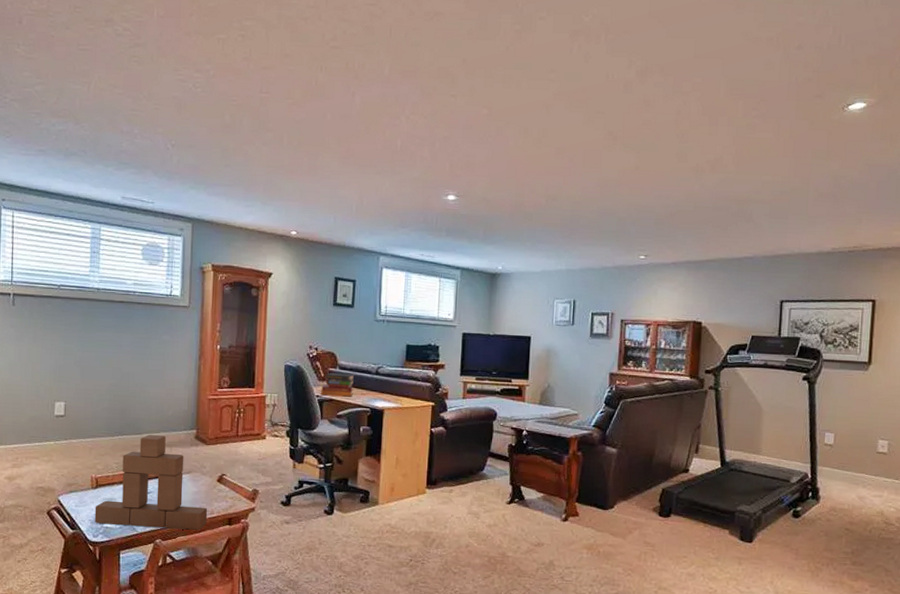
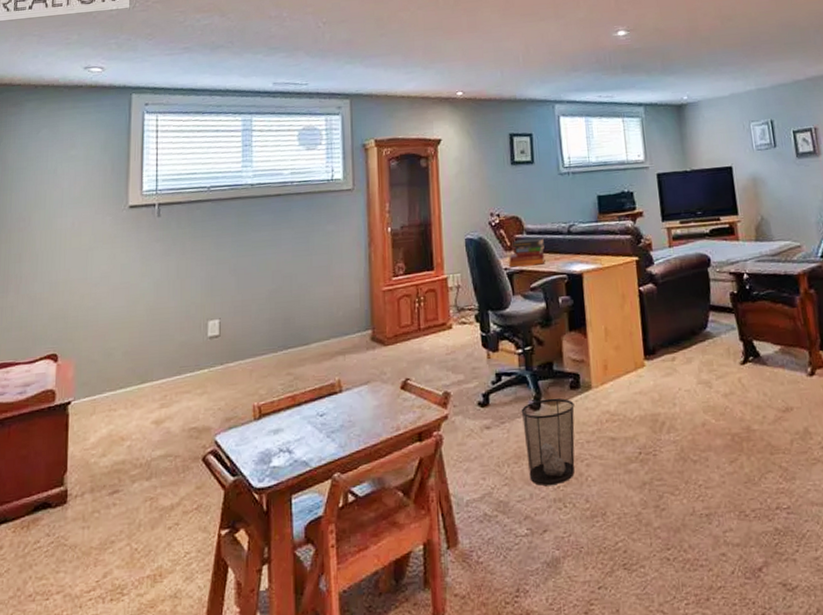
toy blocks: present [94,435,208,530] -> none [259,342,393,464]
waste bin: none [316,507,362,574] -> present [521,398,575,486]

